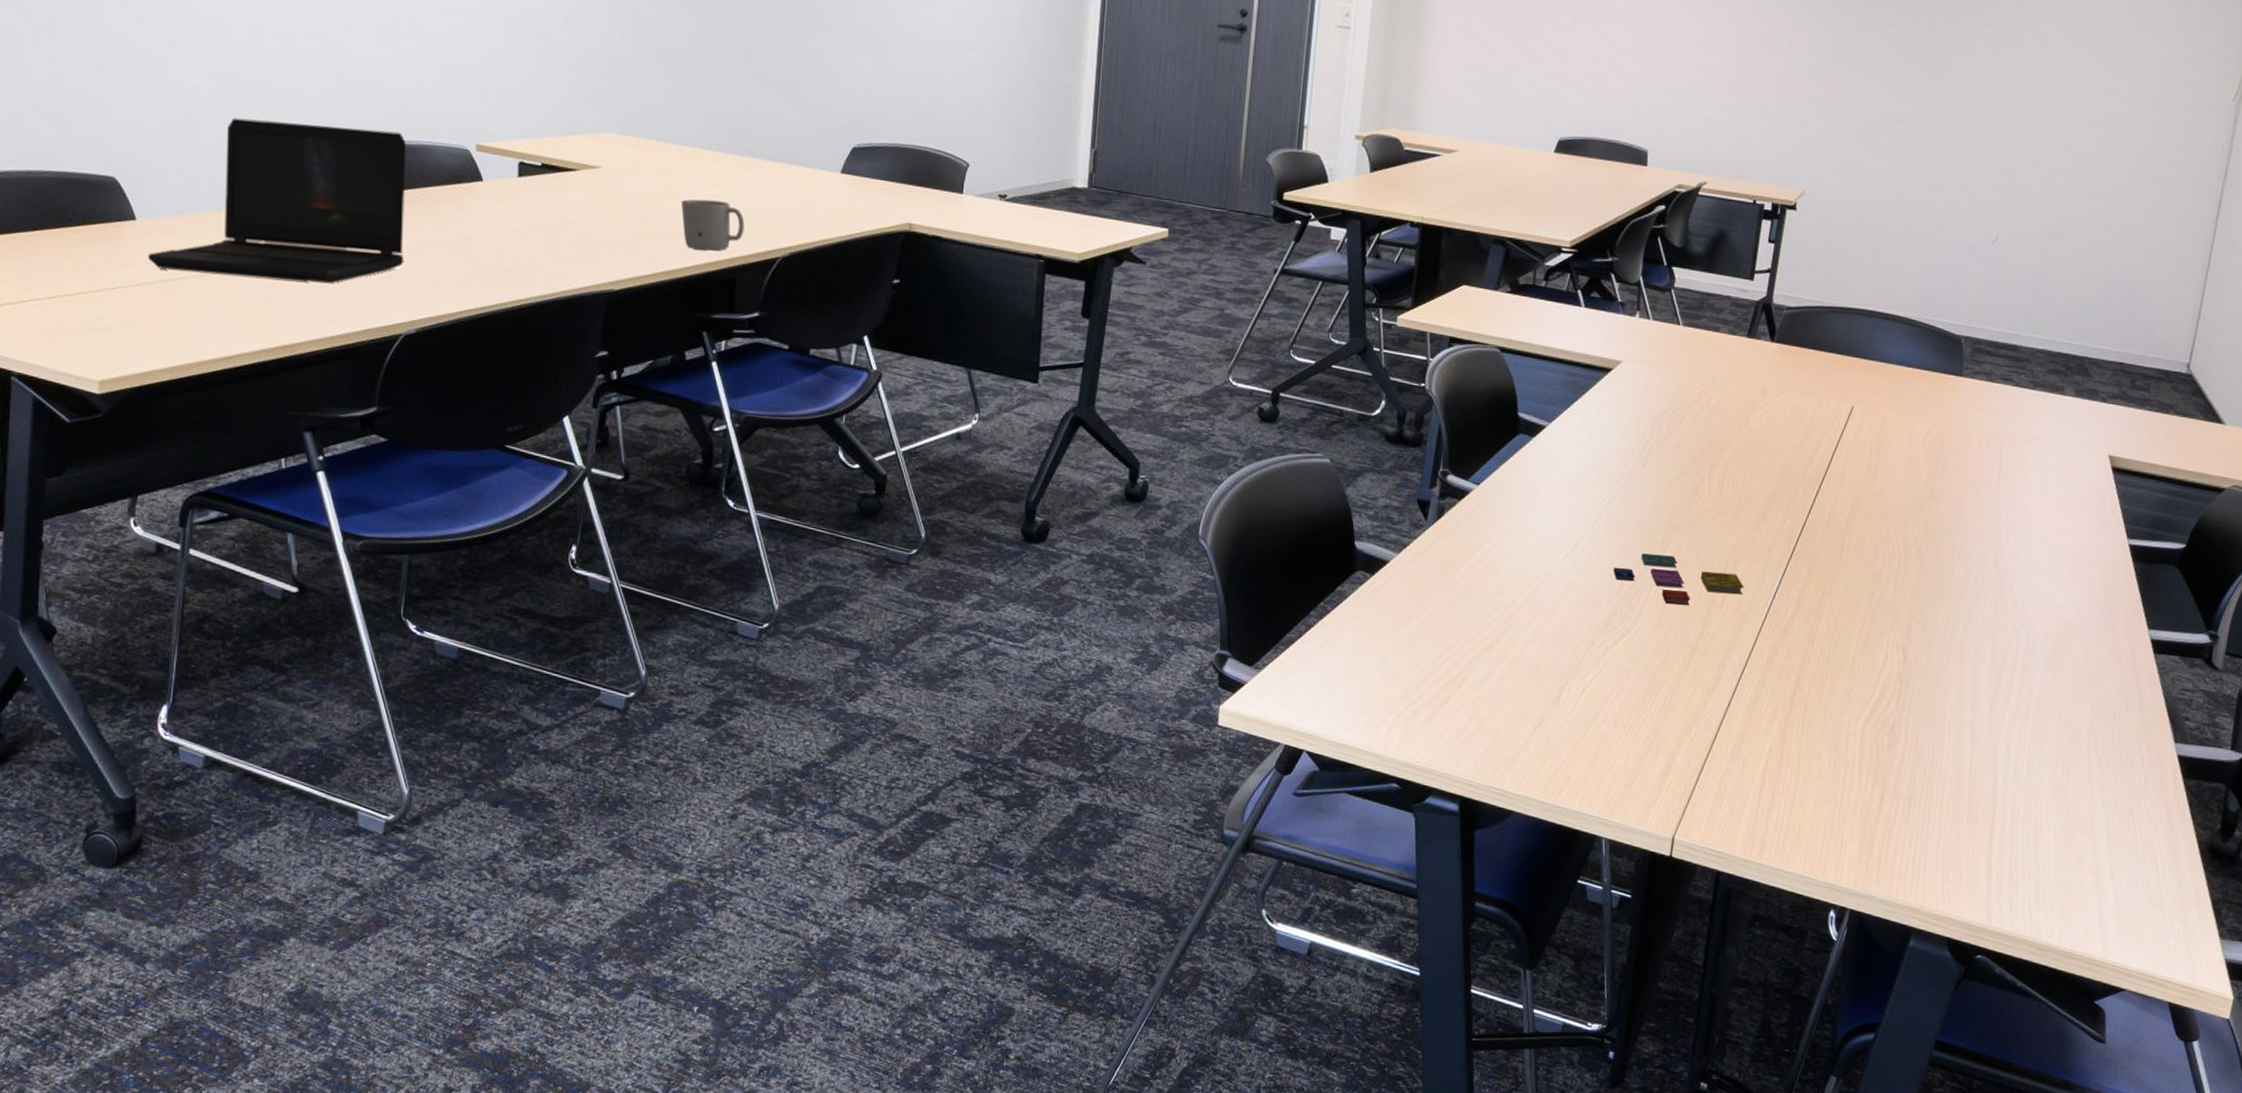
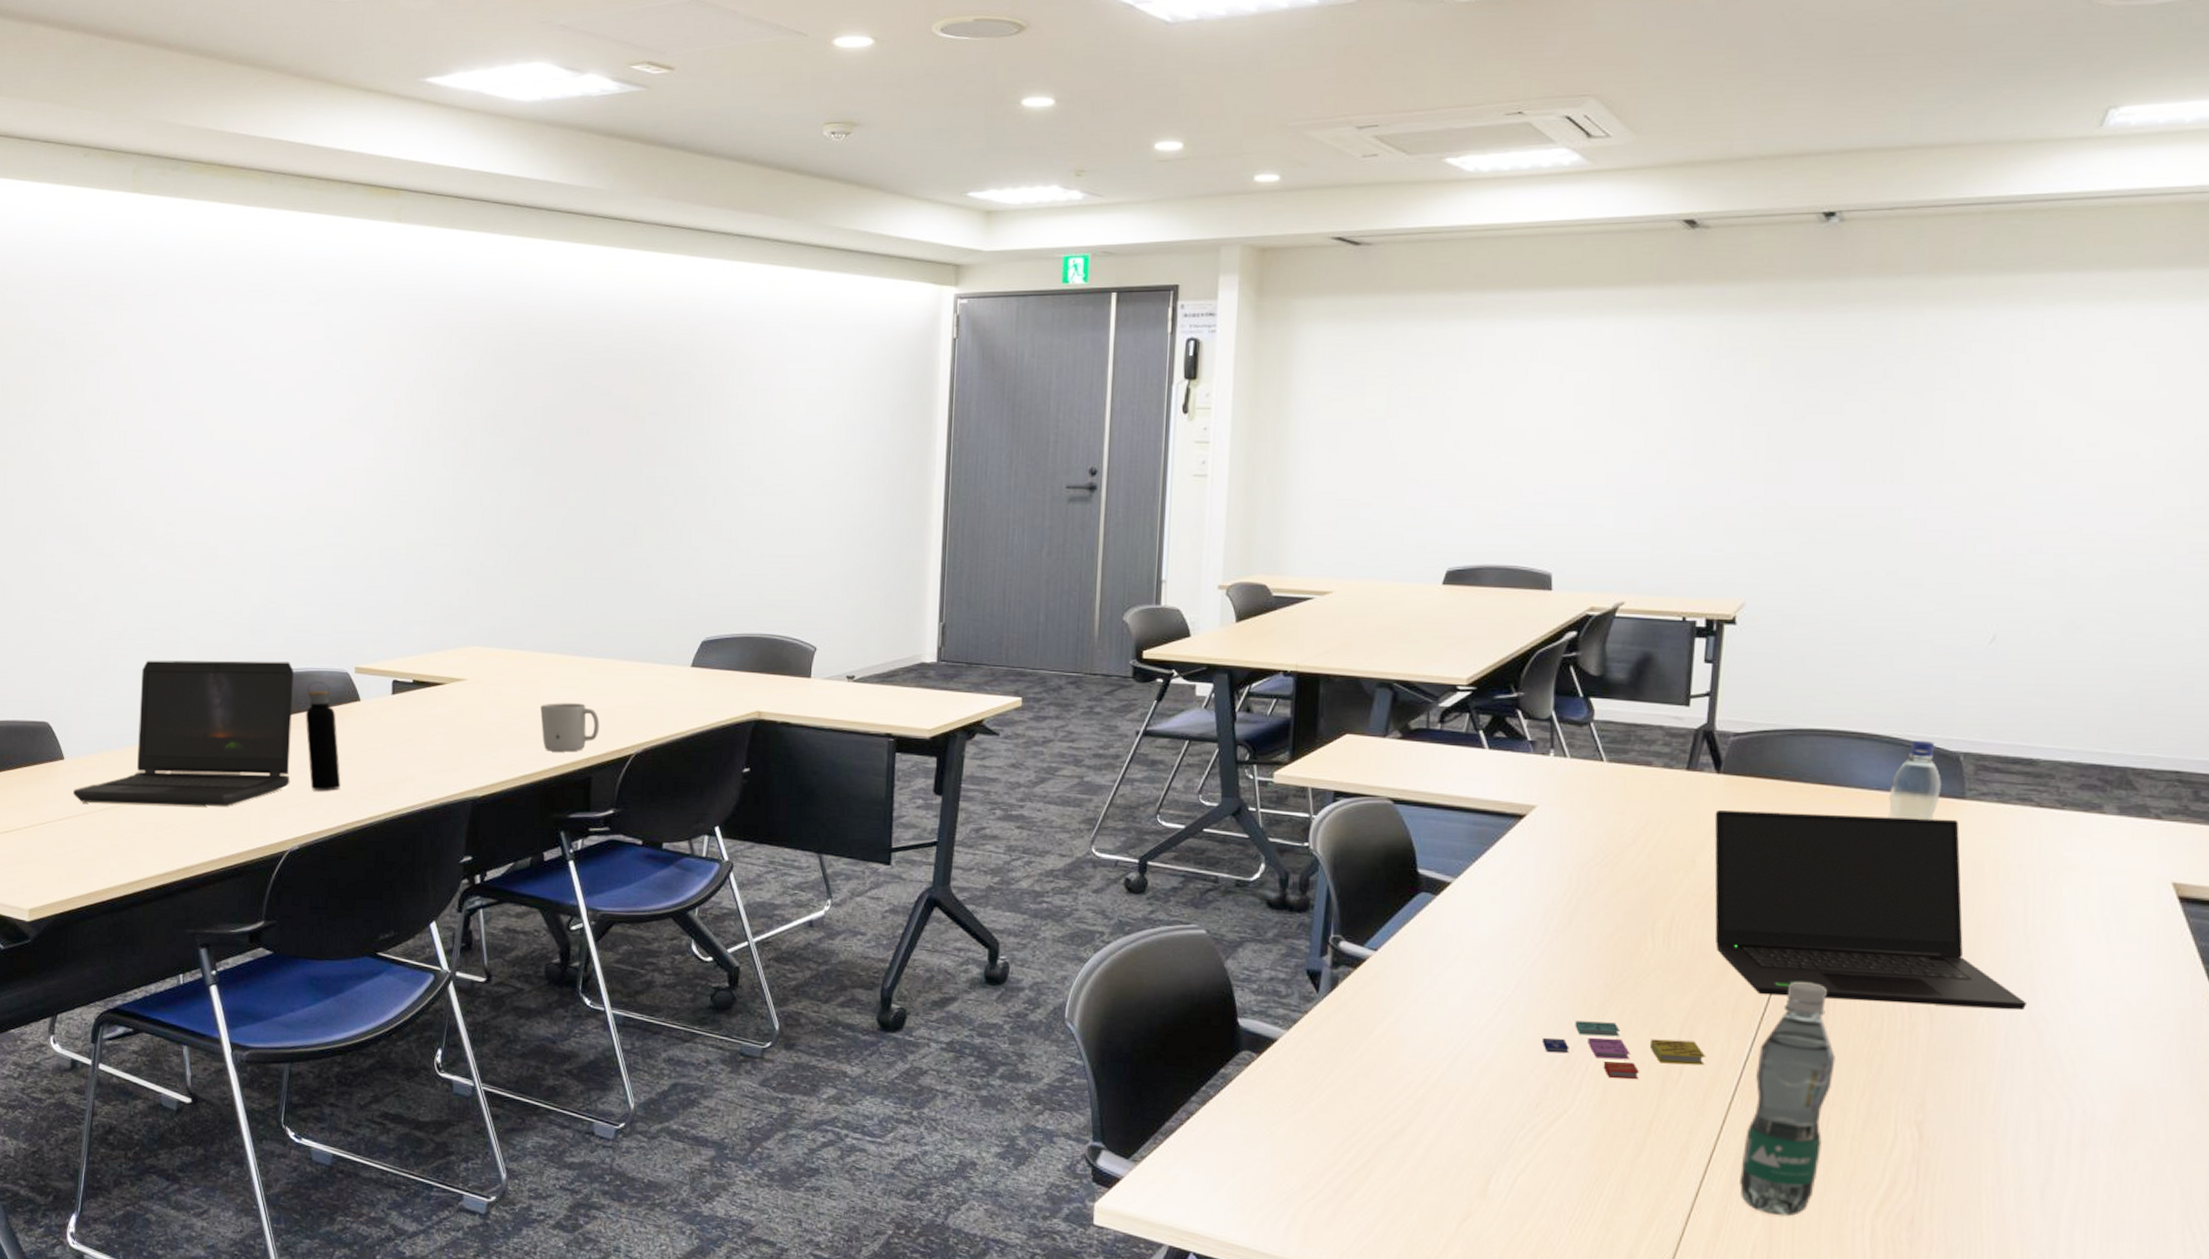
water bottle: none [420,156,462,274] -> present [305,681,341,791]
laptop: none [1759,374,1994,557] -> present [1714,810,2028,1011]
bottle: none [1763,525,1846,724] -> present [1739,981,1835,1217]
bottle: none [1902,323,1946,393] -> present [1888,740,1941,820]

